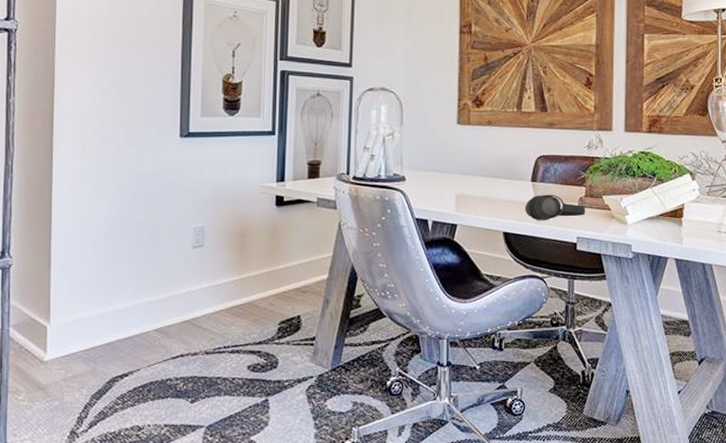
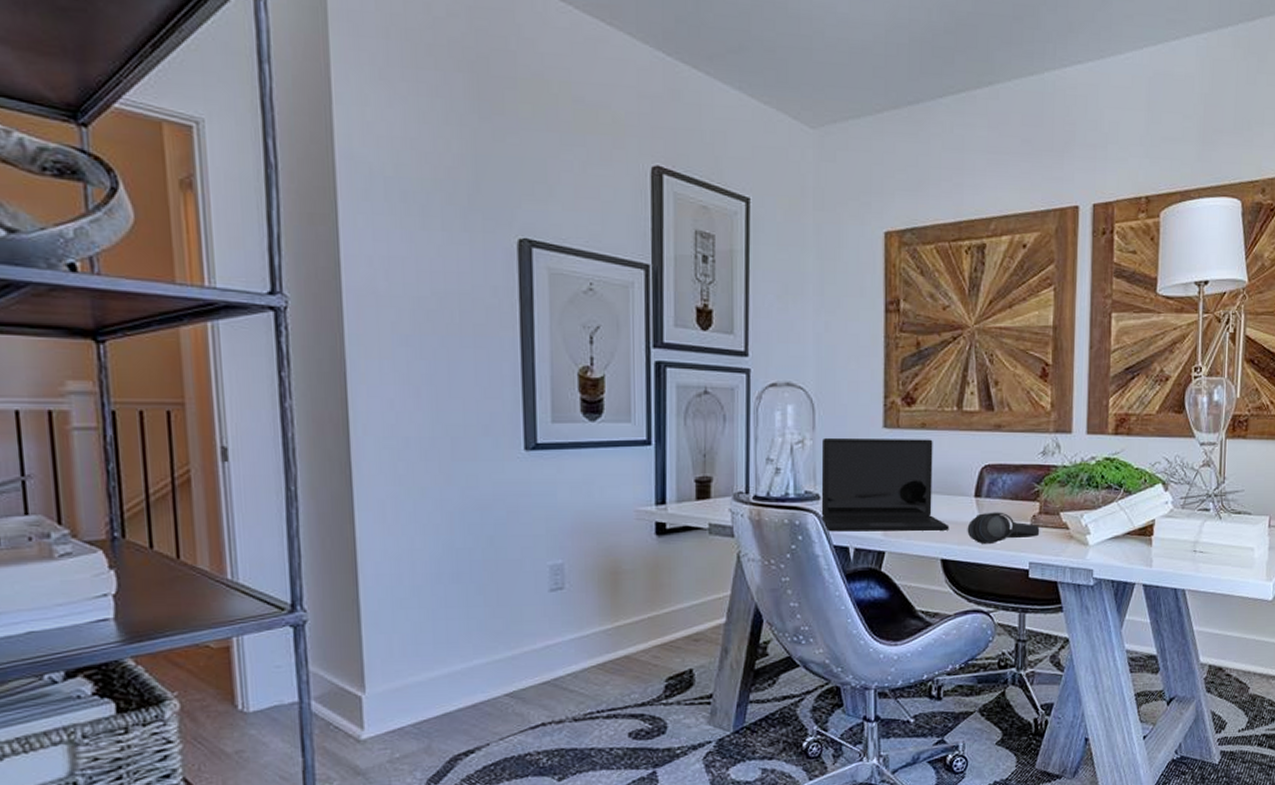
laptop: none [406,131,510,208] -> present [821,437,949,532]

